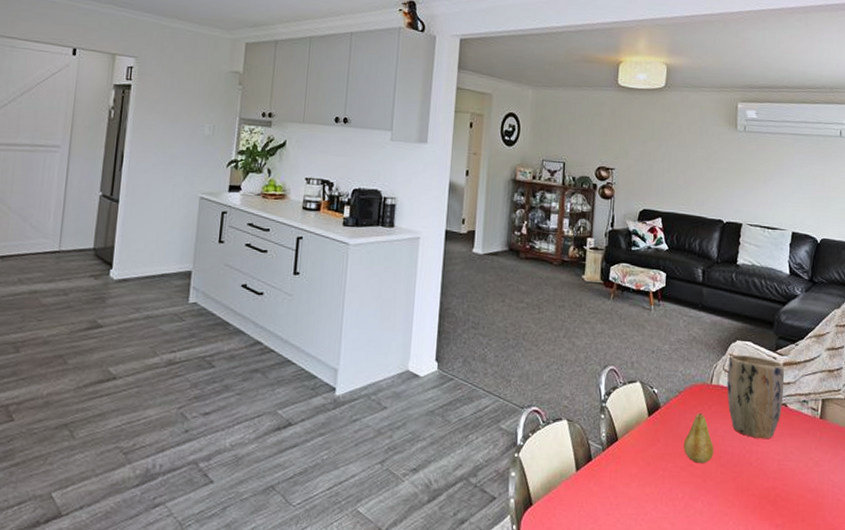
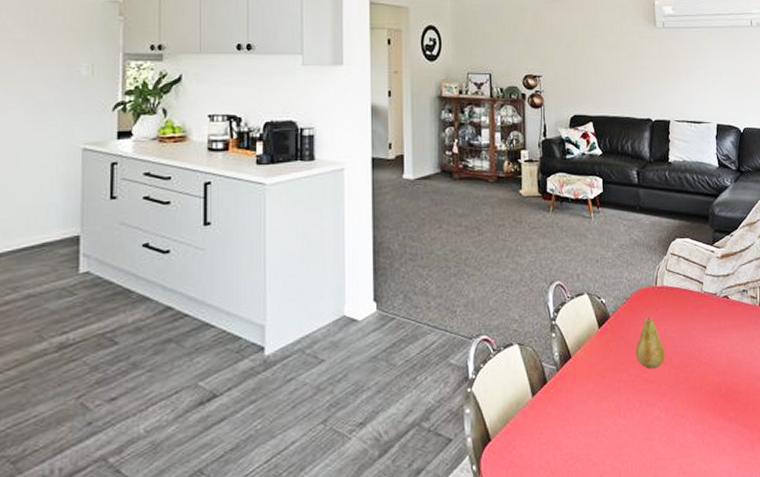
plant pot: present [727,355,785,438] -> none [670,252,725,335]

